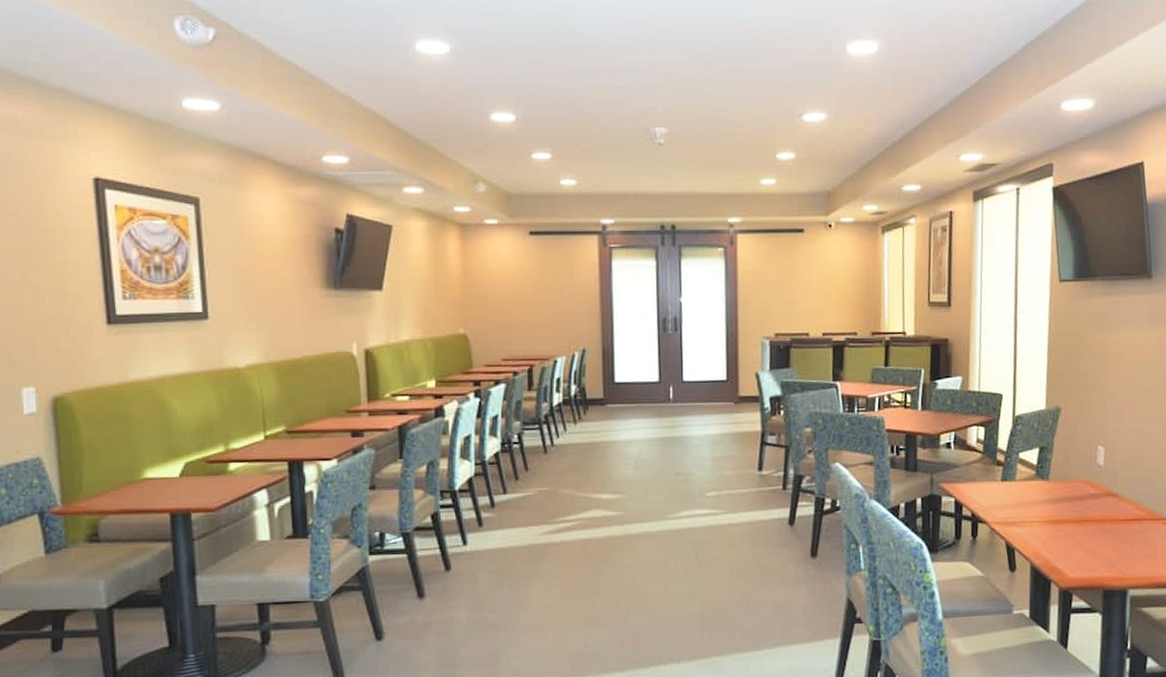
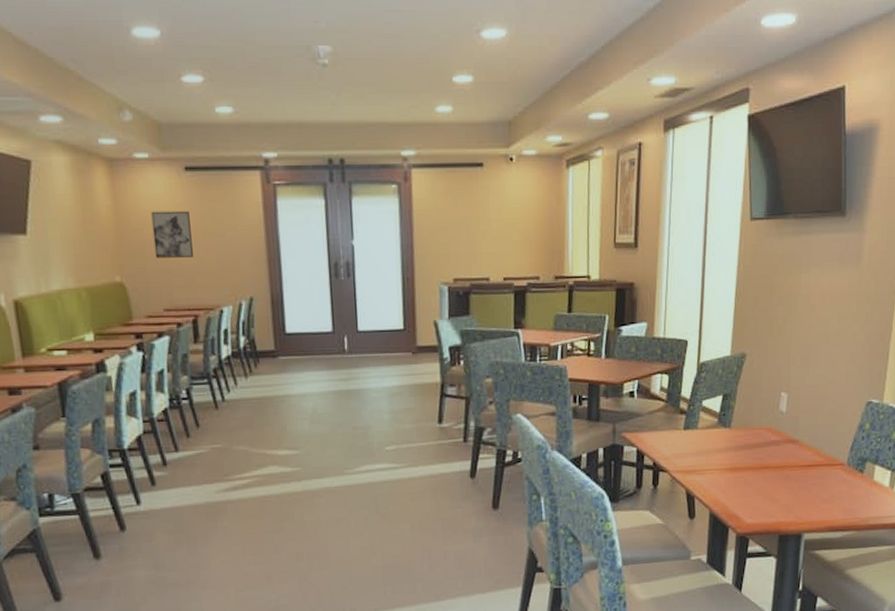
wall art: none [496,270,532,312] -> present [151,210,193,258]

